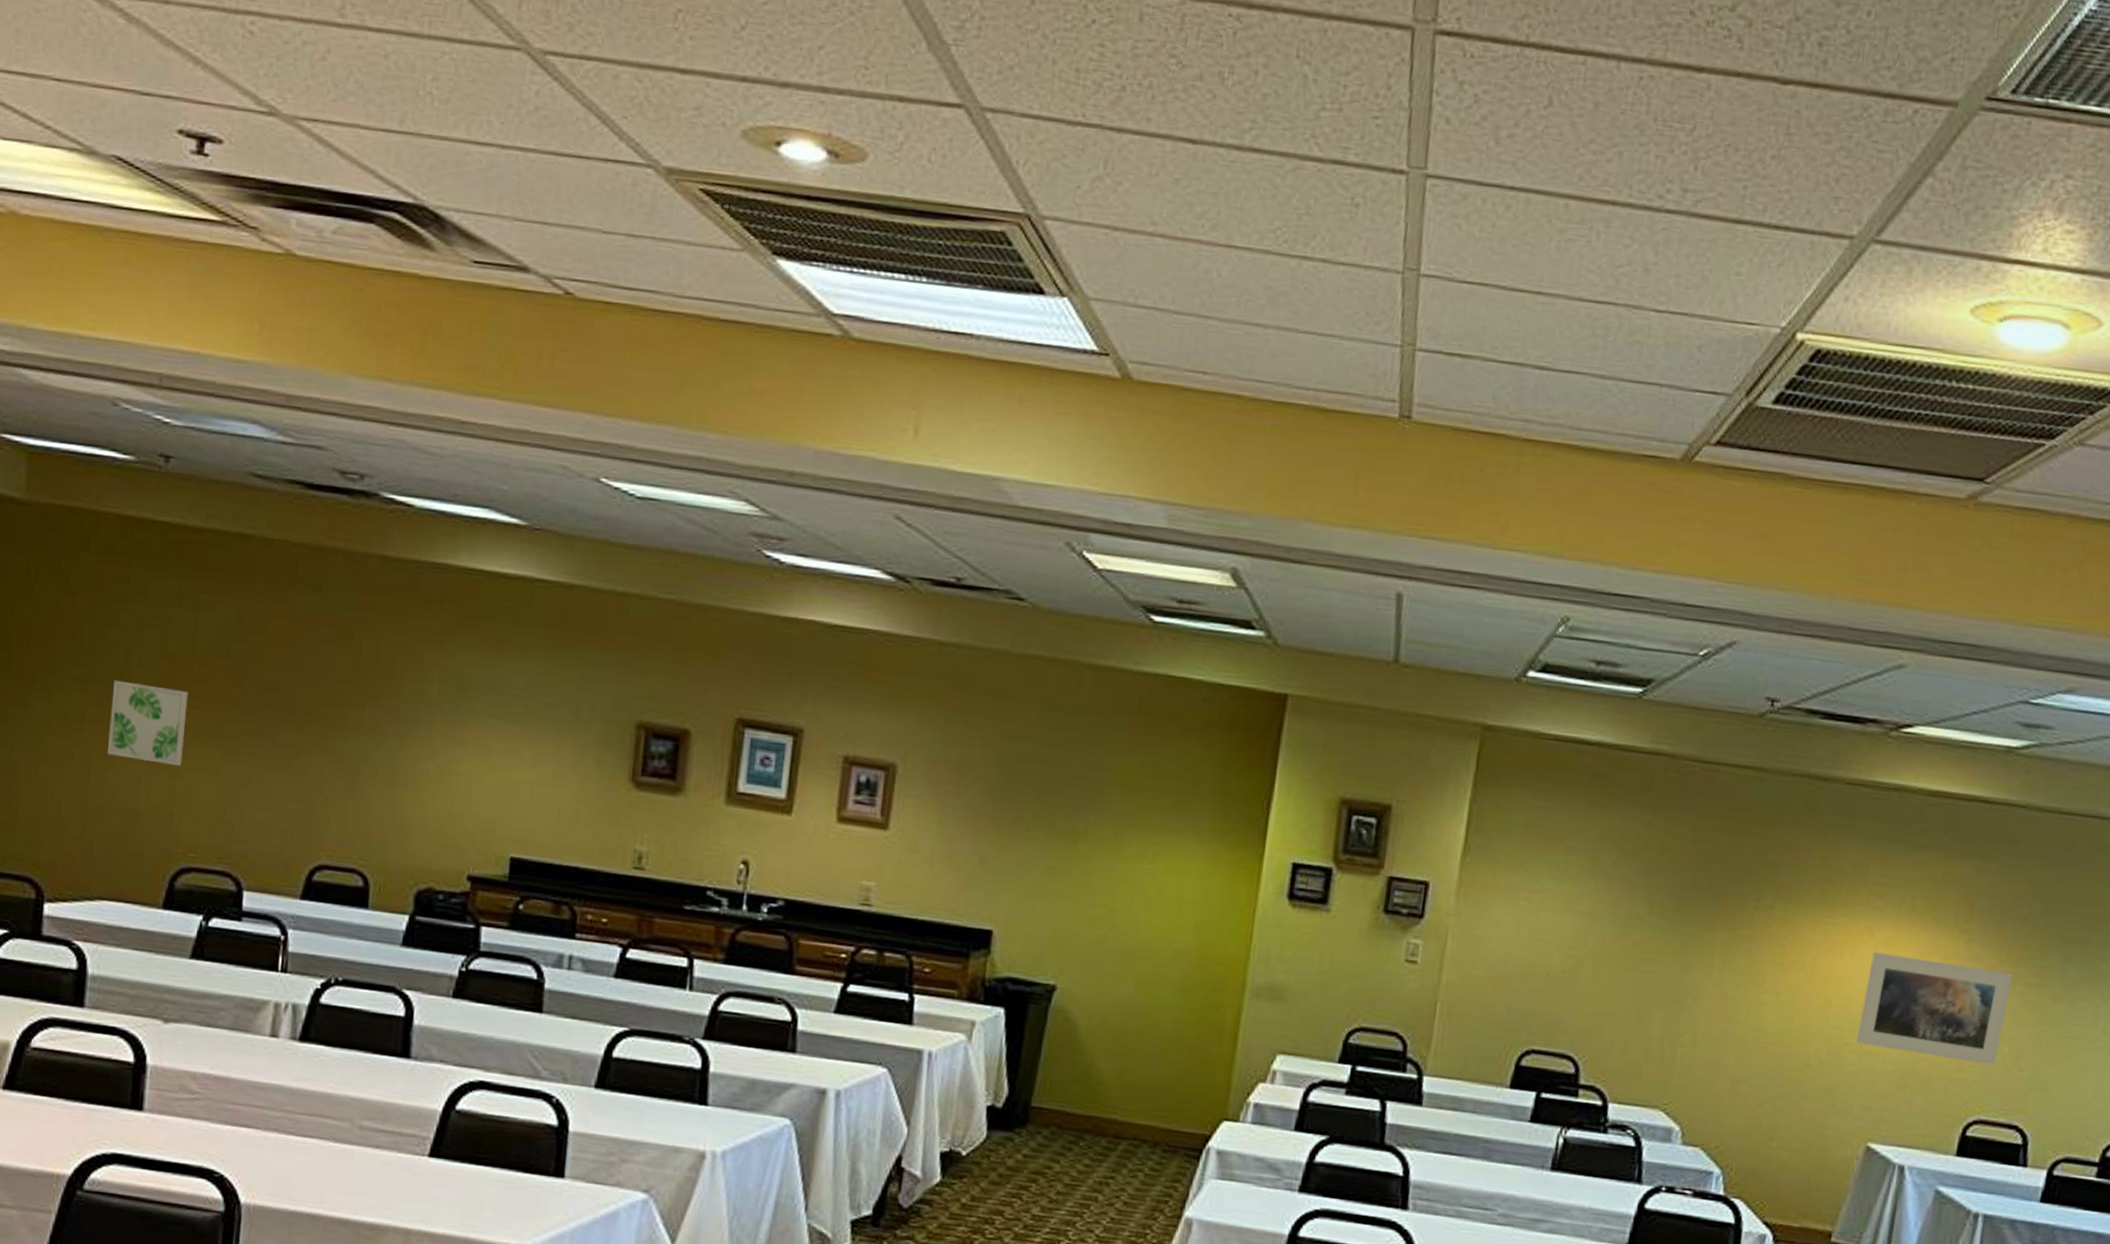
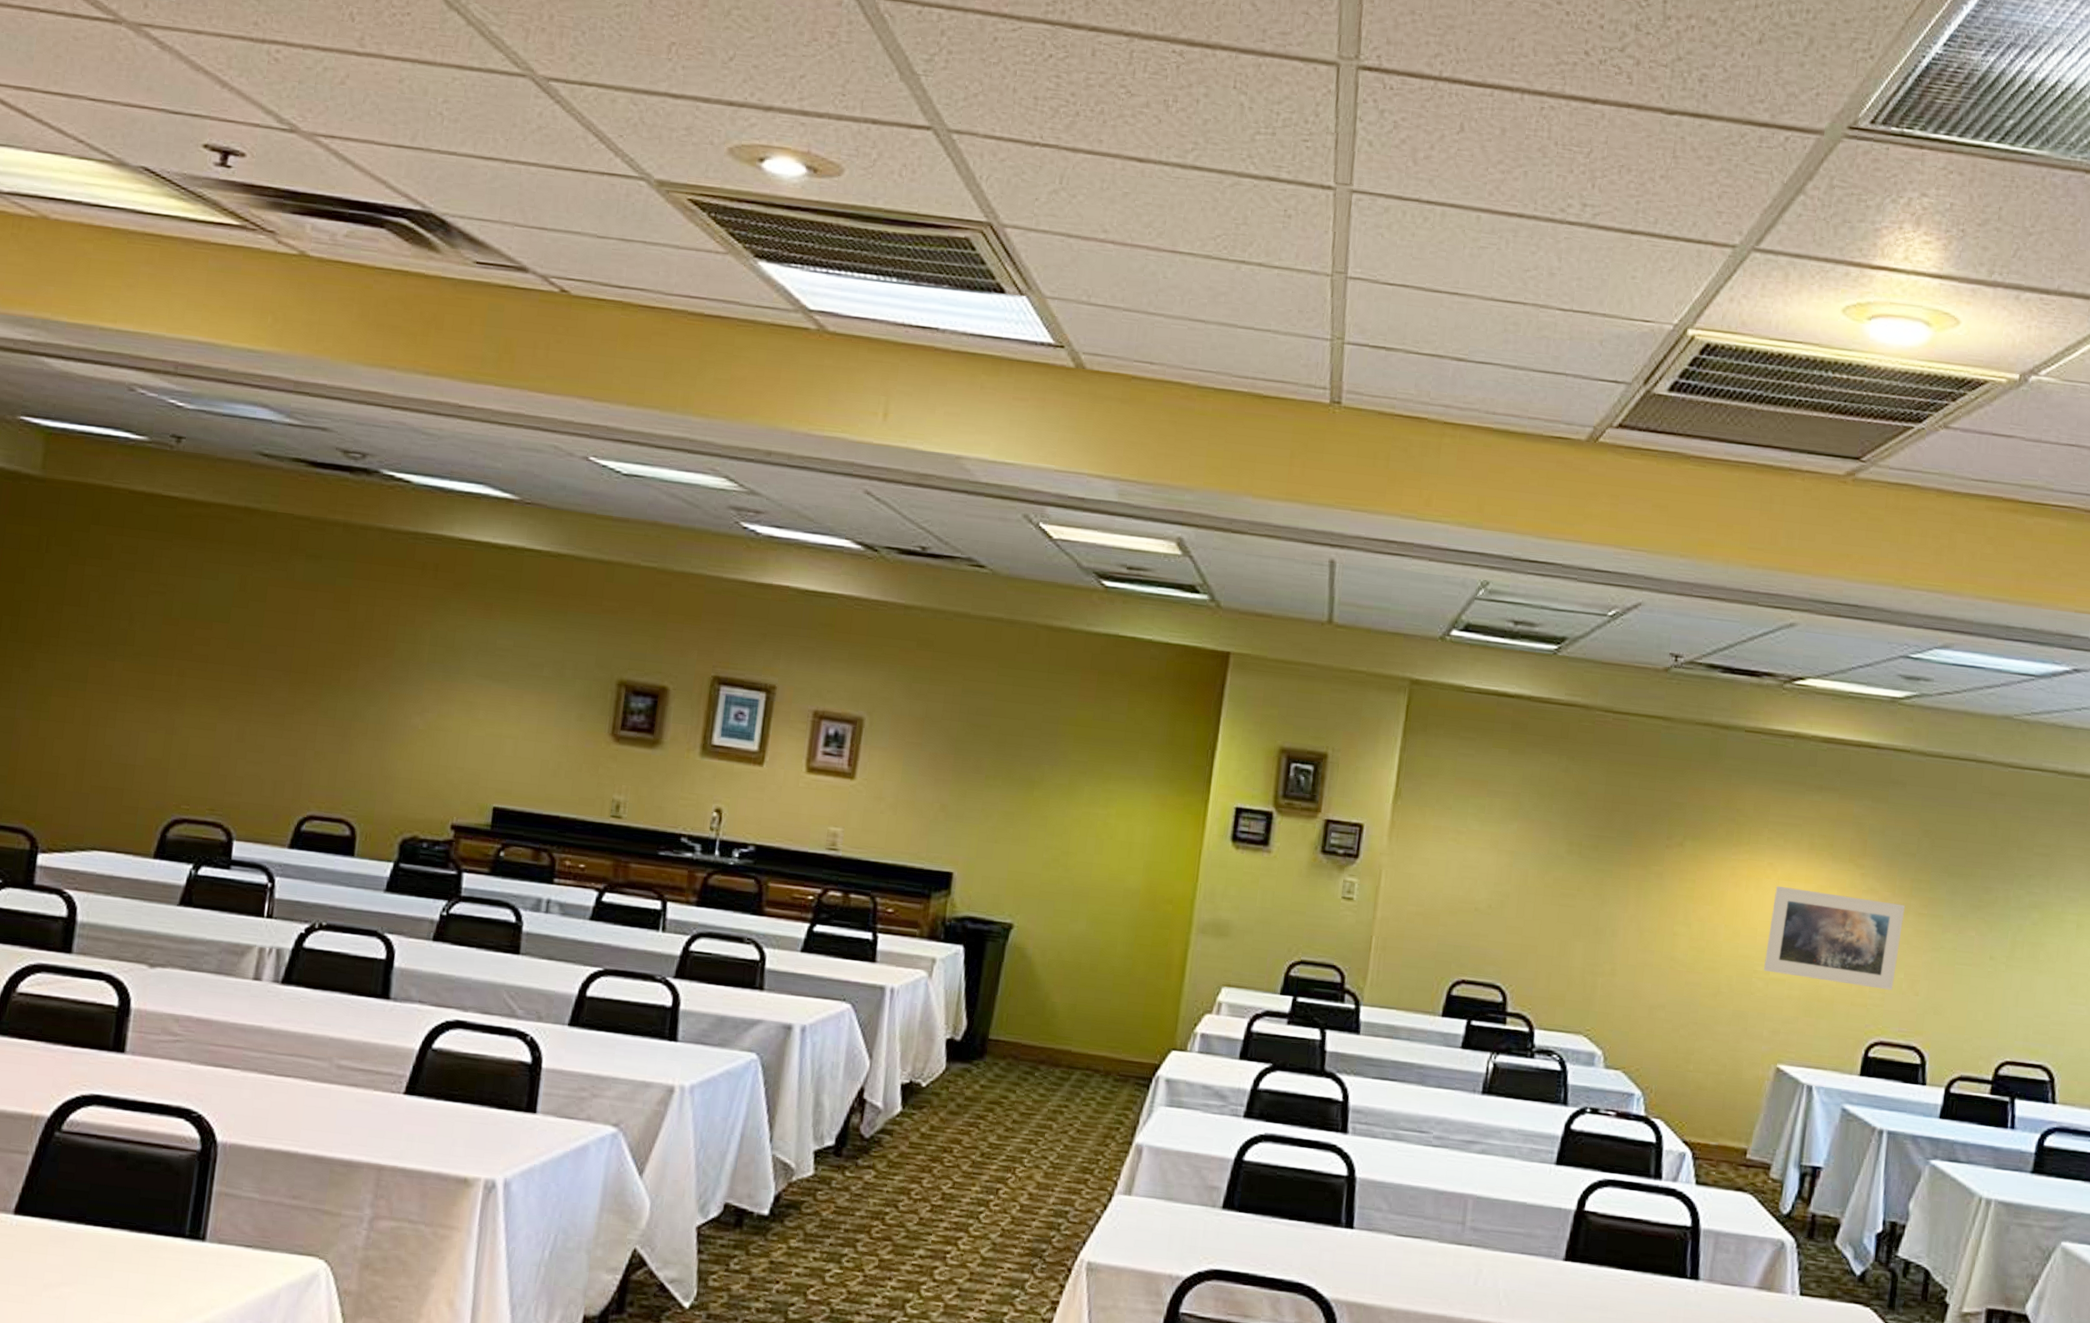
wall art: present [108,680,188,766] -> none [107,643,189,723]

